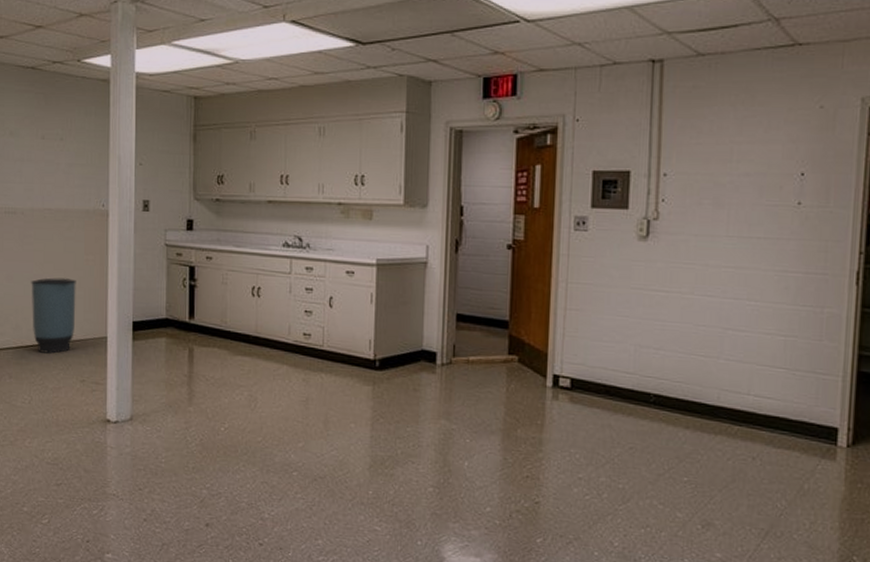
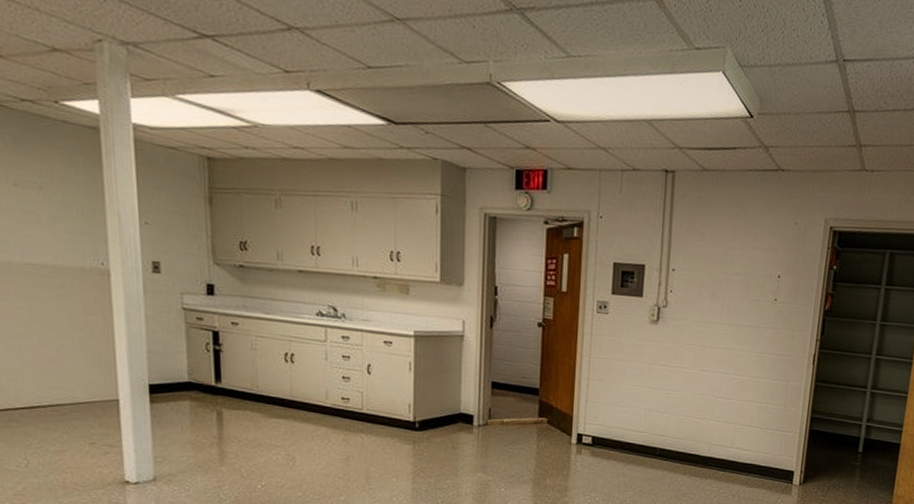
trash can: present [31,277,76,354] -> none [15,337,77,416]

